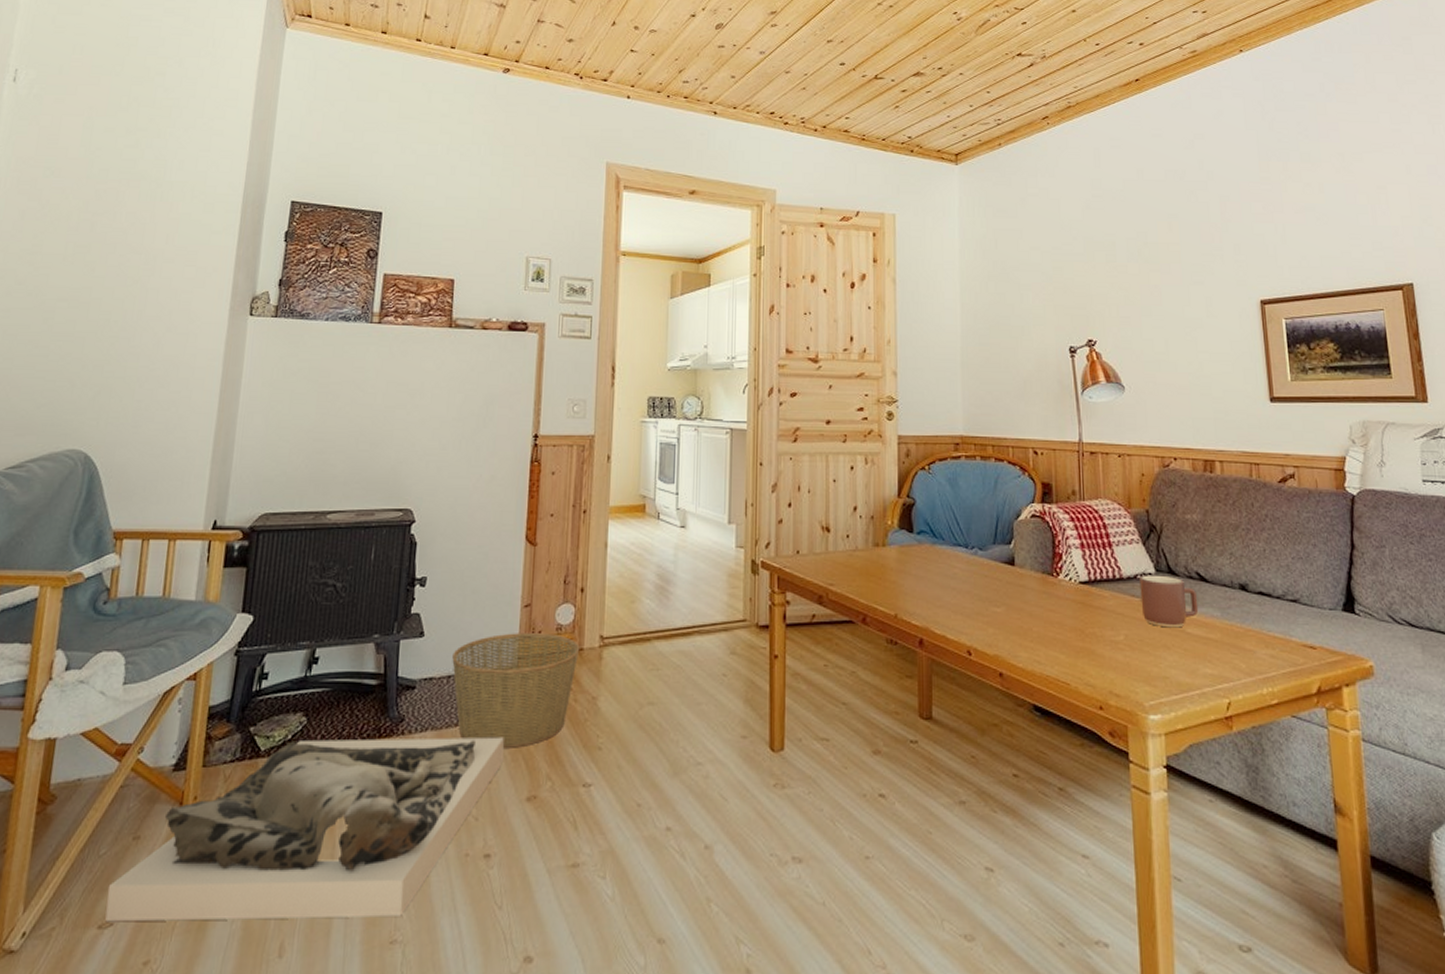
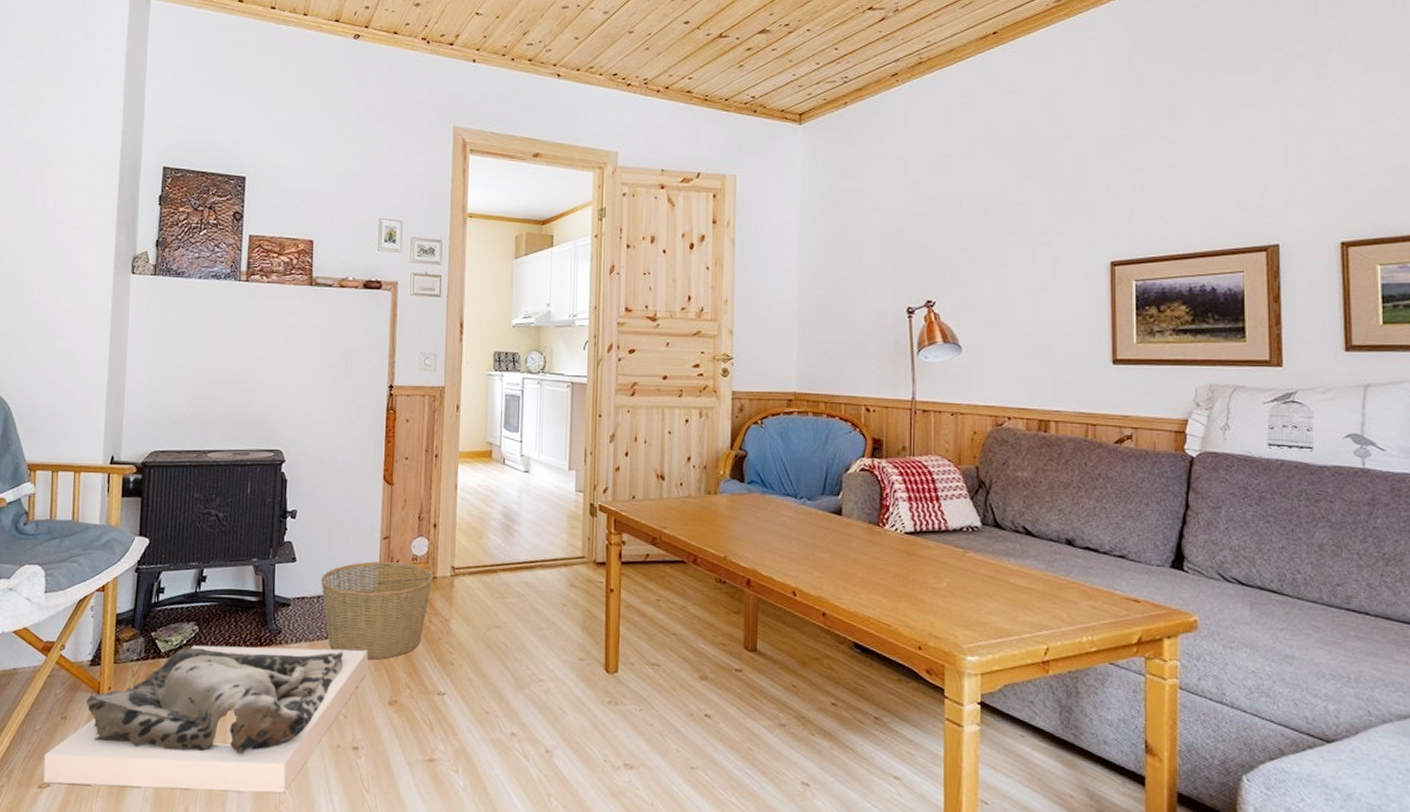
mug: present [1139,575,1199,628] -> none [965,527,1023,578]

